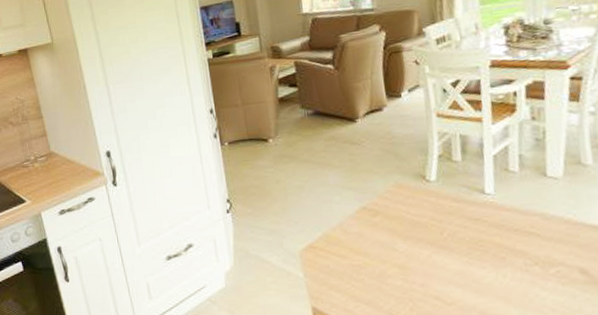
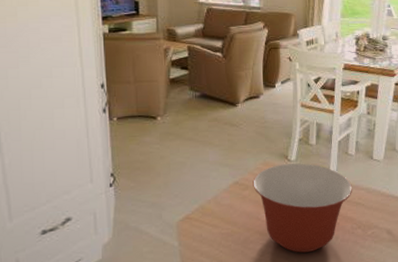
mixing bowl: none [384,184,521,292] -> present [253,163,353,253]

